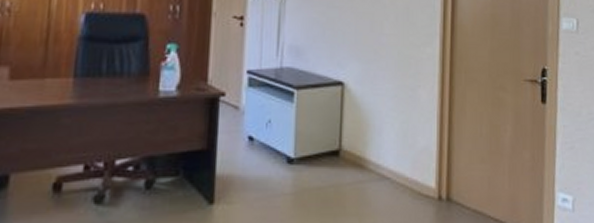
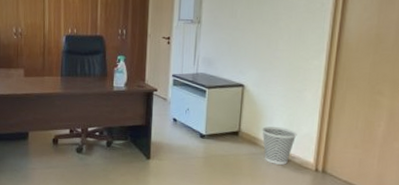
wastebasket: none [369,140,413,195] -> present [262,126,297,165]

